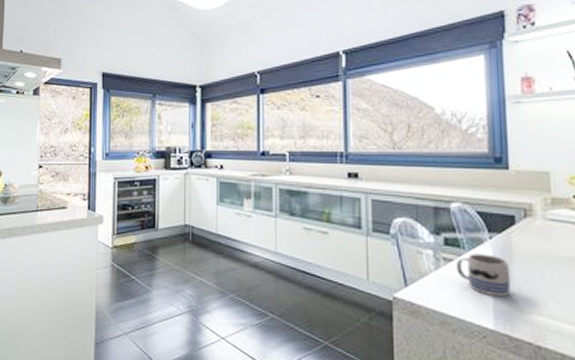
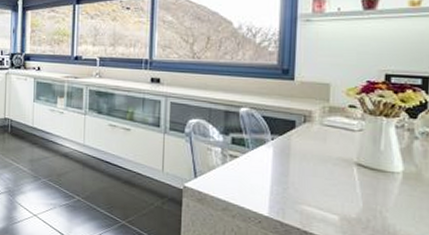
mug: present [456,253,512,298] -> none [240,152,287,190]

